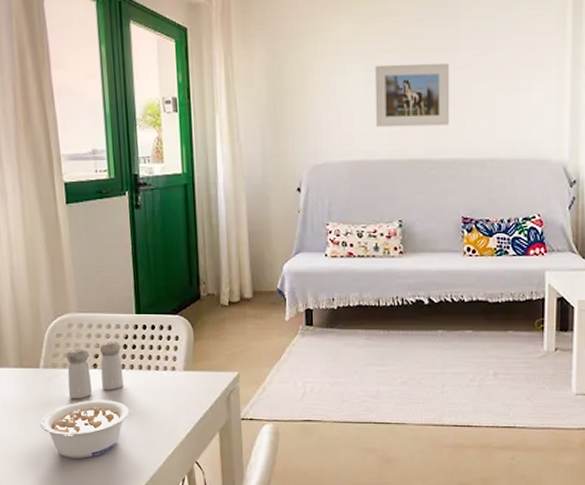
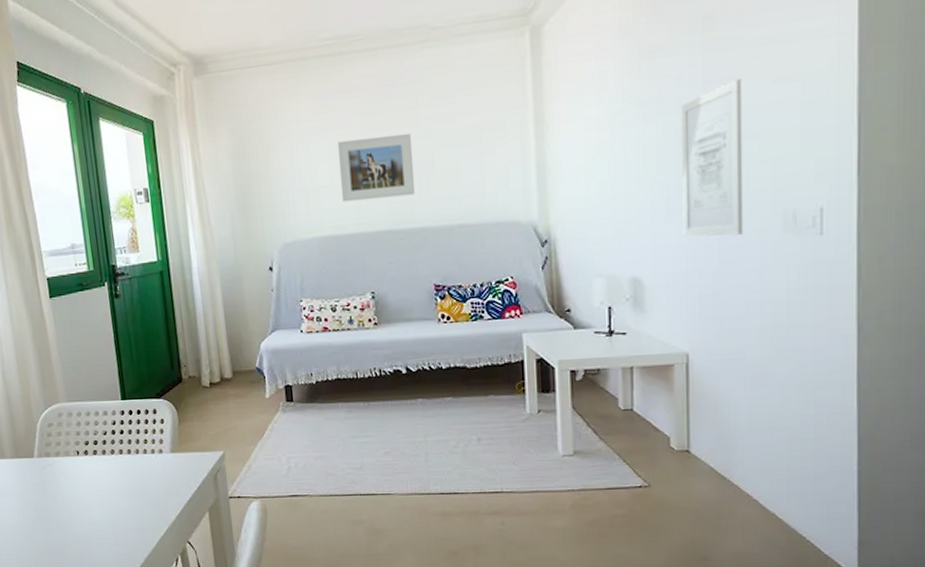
legume: present [40,400,130,459] -> none [38,485,121,543]
salt and pepper shaker: present [66,341,124,399] -> none [58,428,114,486]

